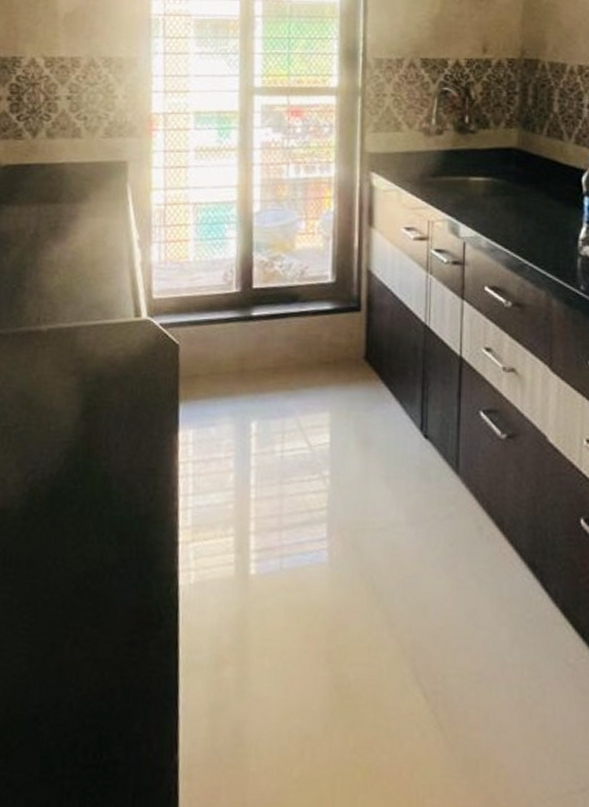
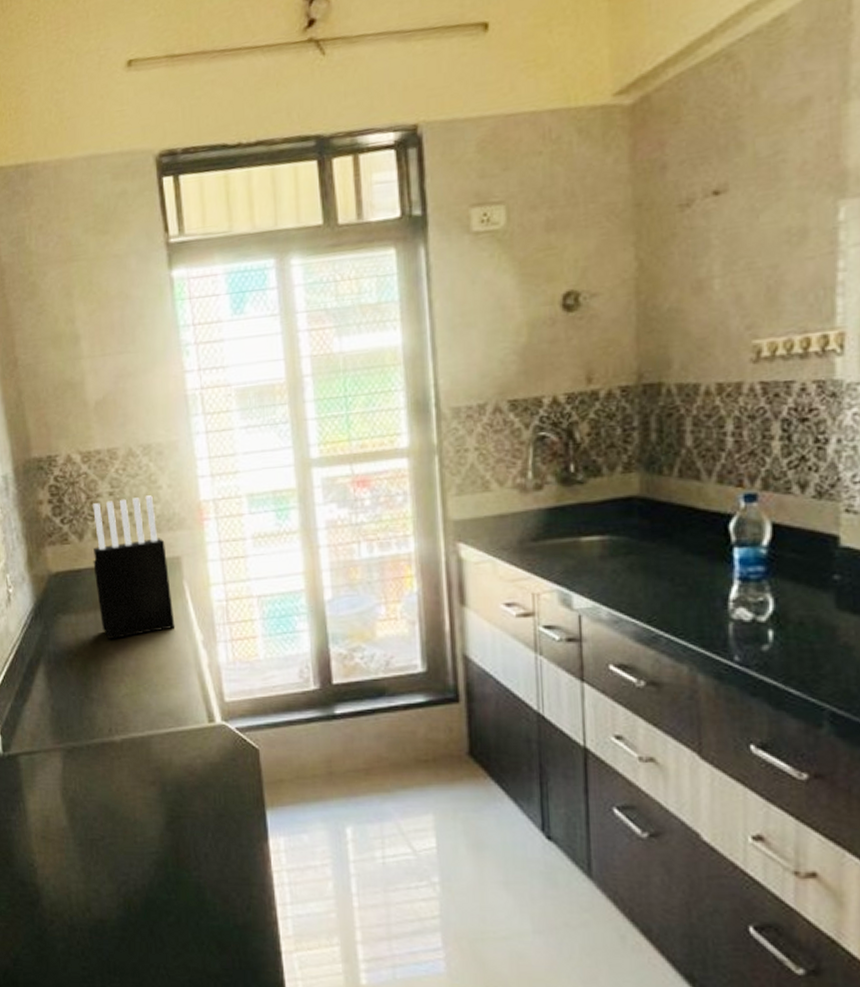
knife block: none [43,103,115,232] -> present [93,495,175,639]

